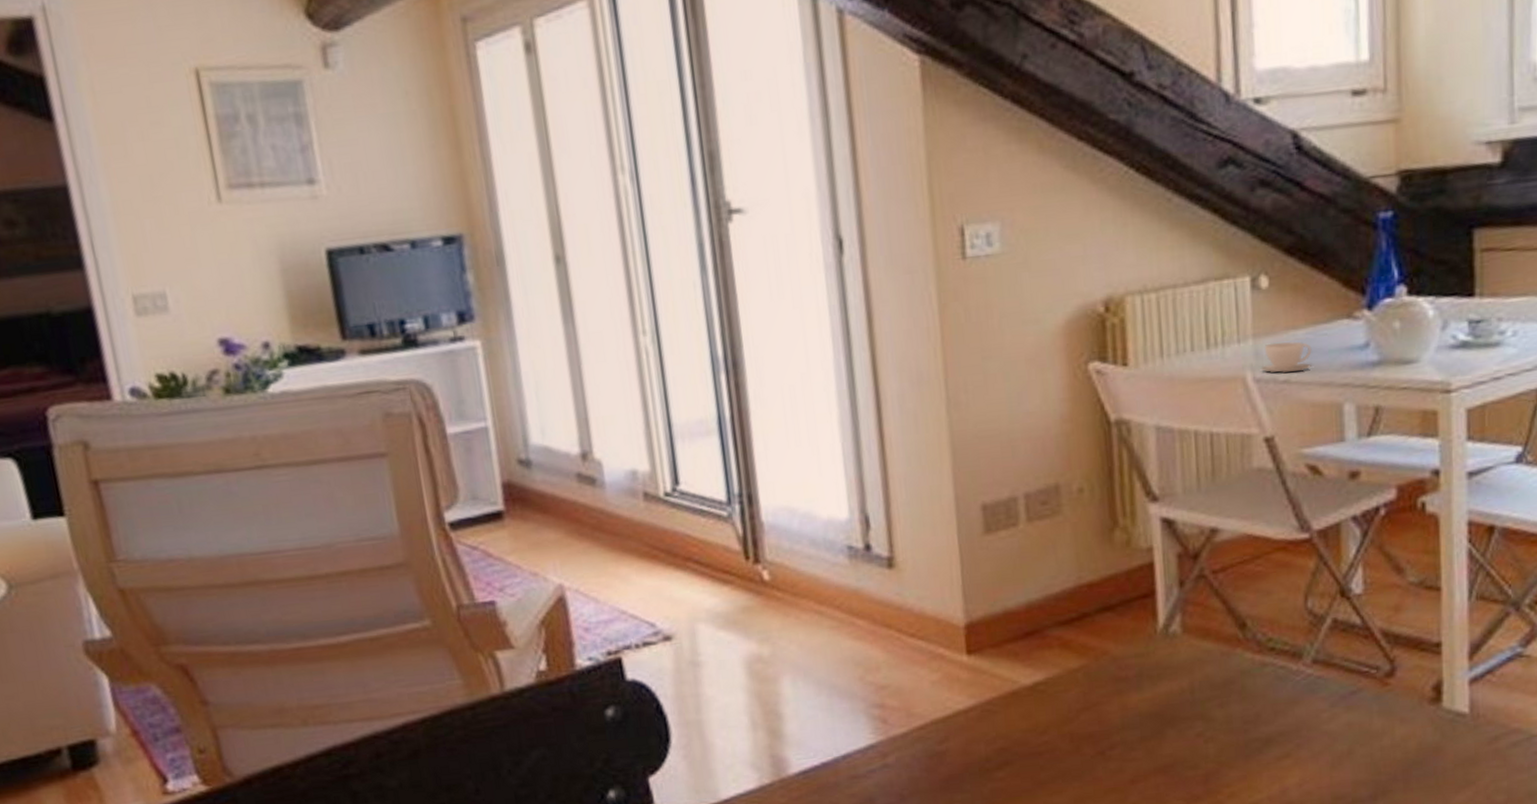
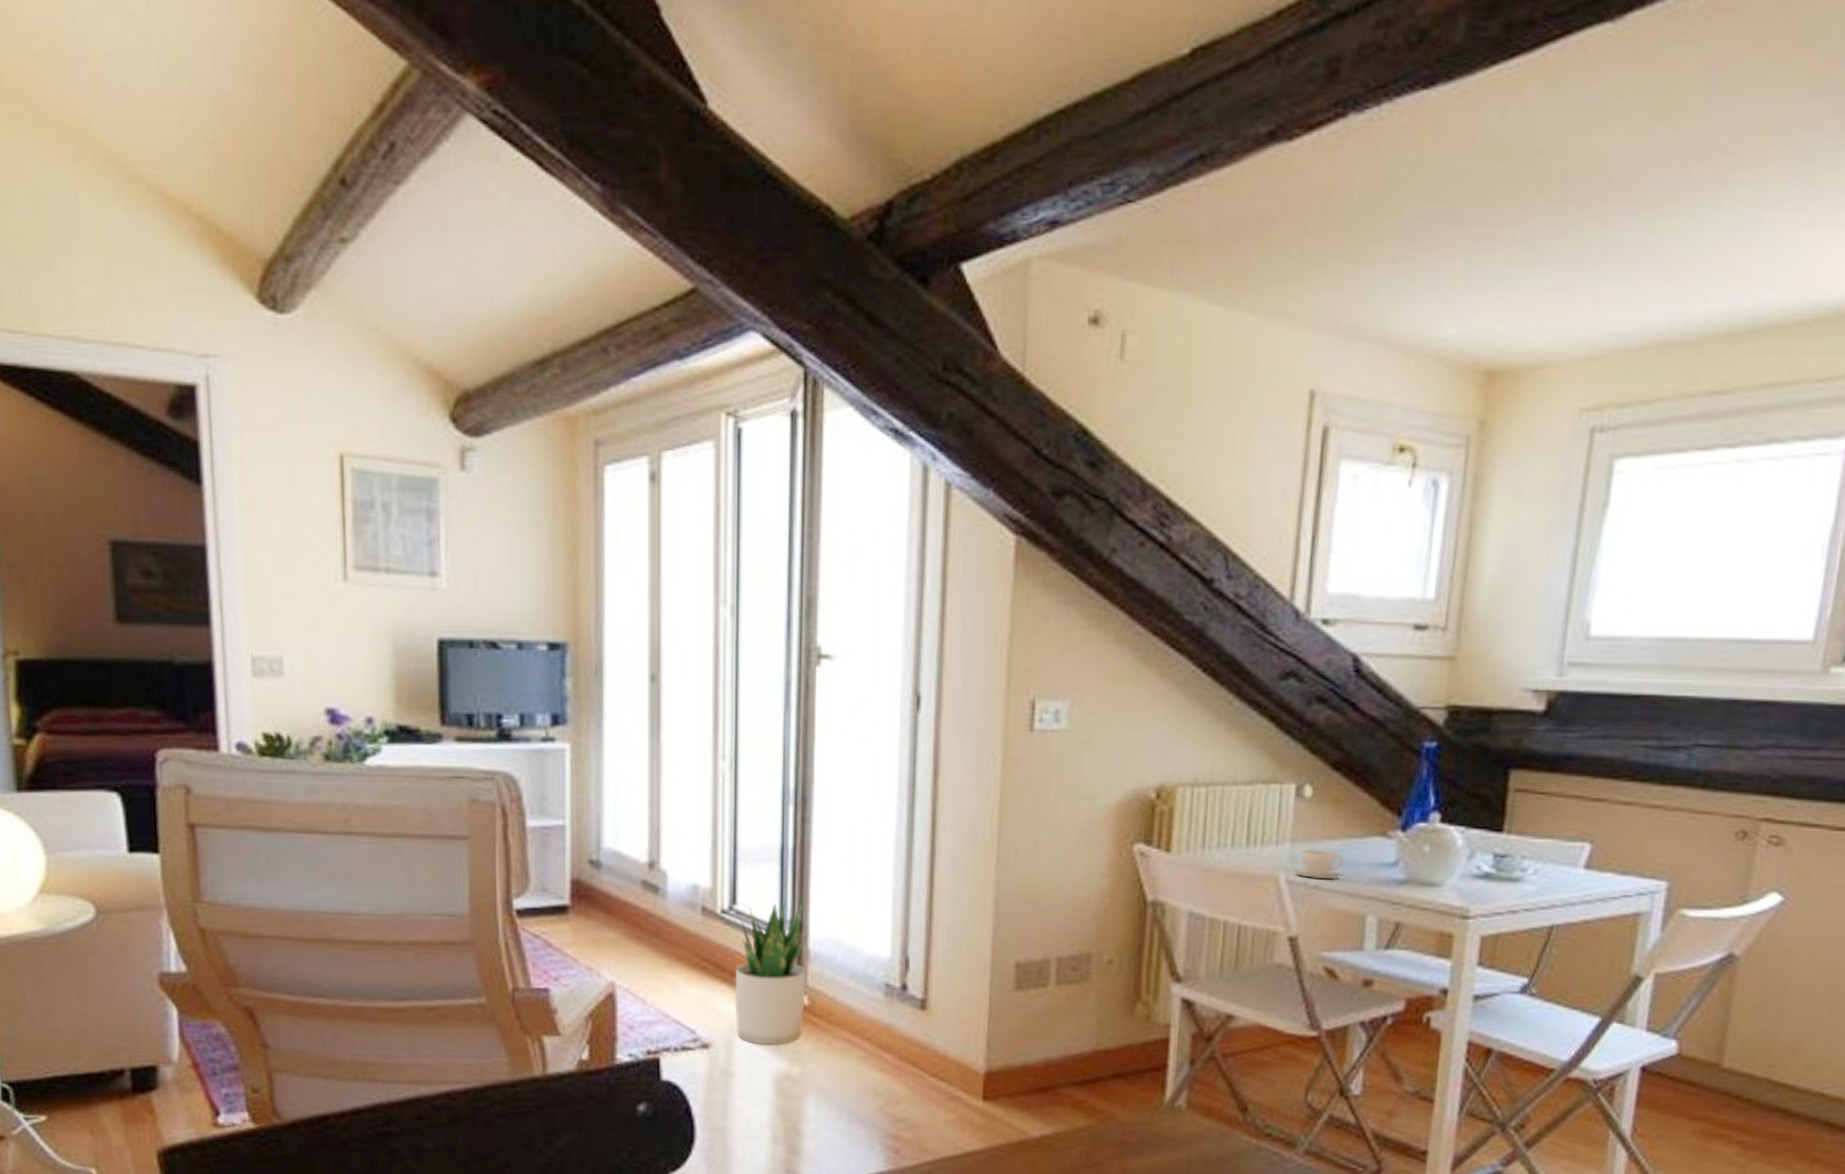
planter: none [684,469,768,630] -> present [735,899,809,1045]

